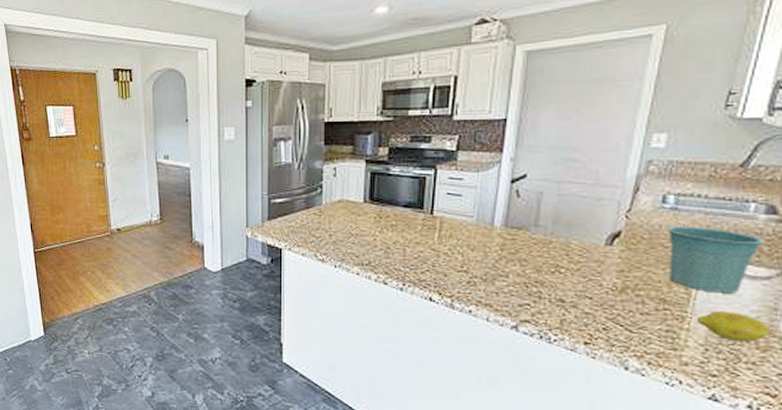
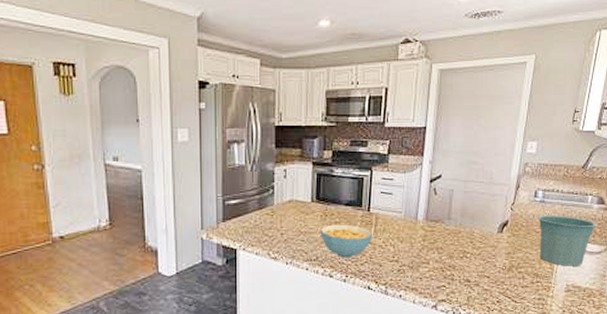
cereal bowl: none [373,227,437,265] -> present [320,224,373,258]
fruit: present [696,310,769,342] -> none [557,279,601,303]

